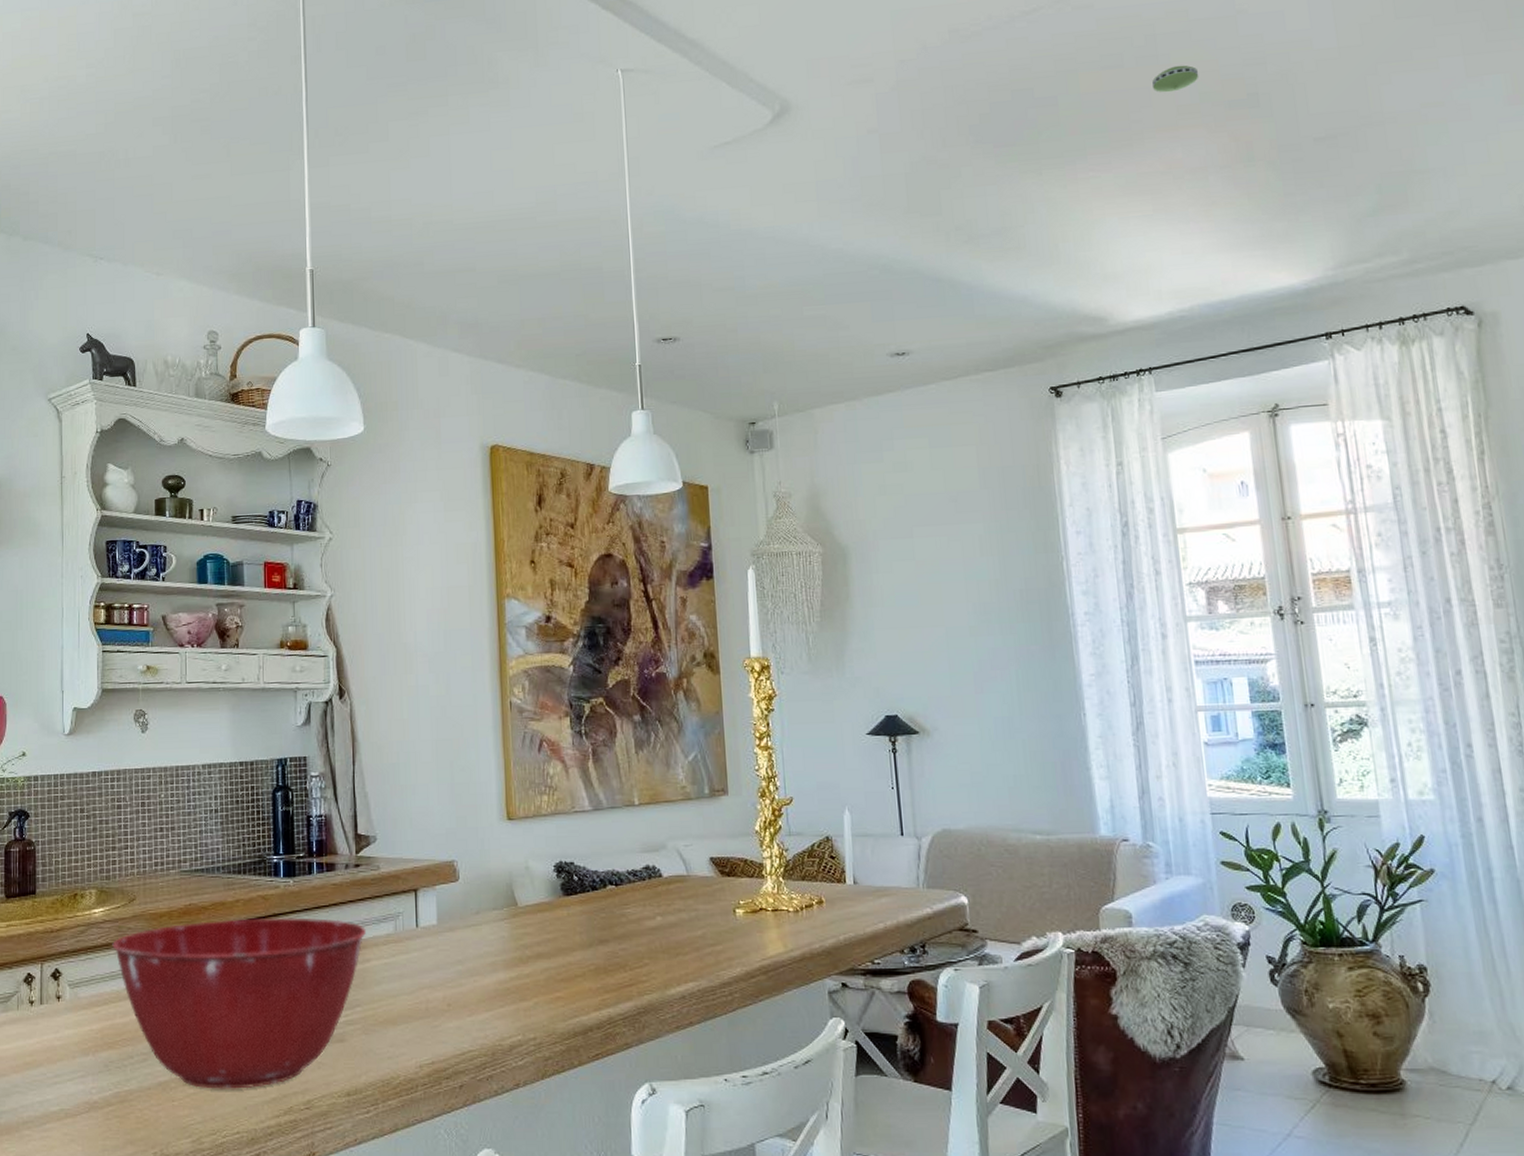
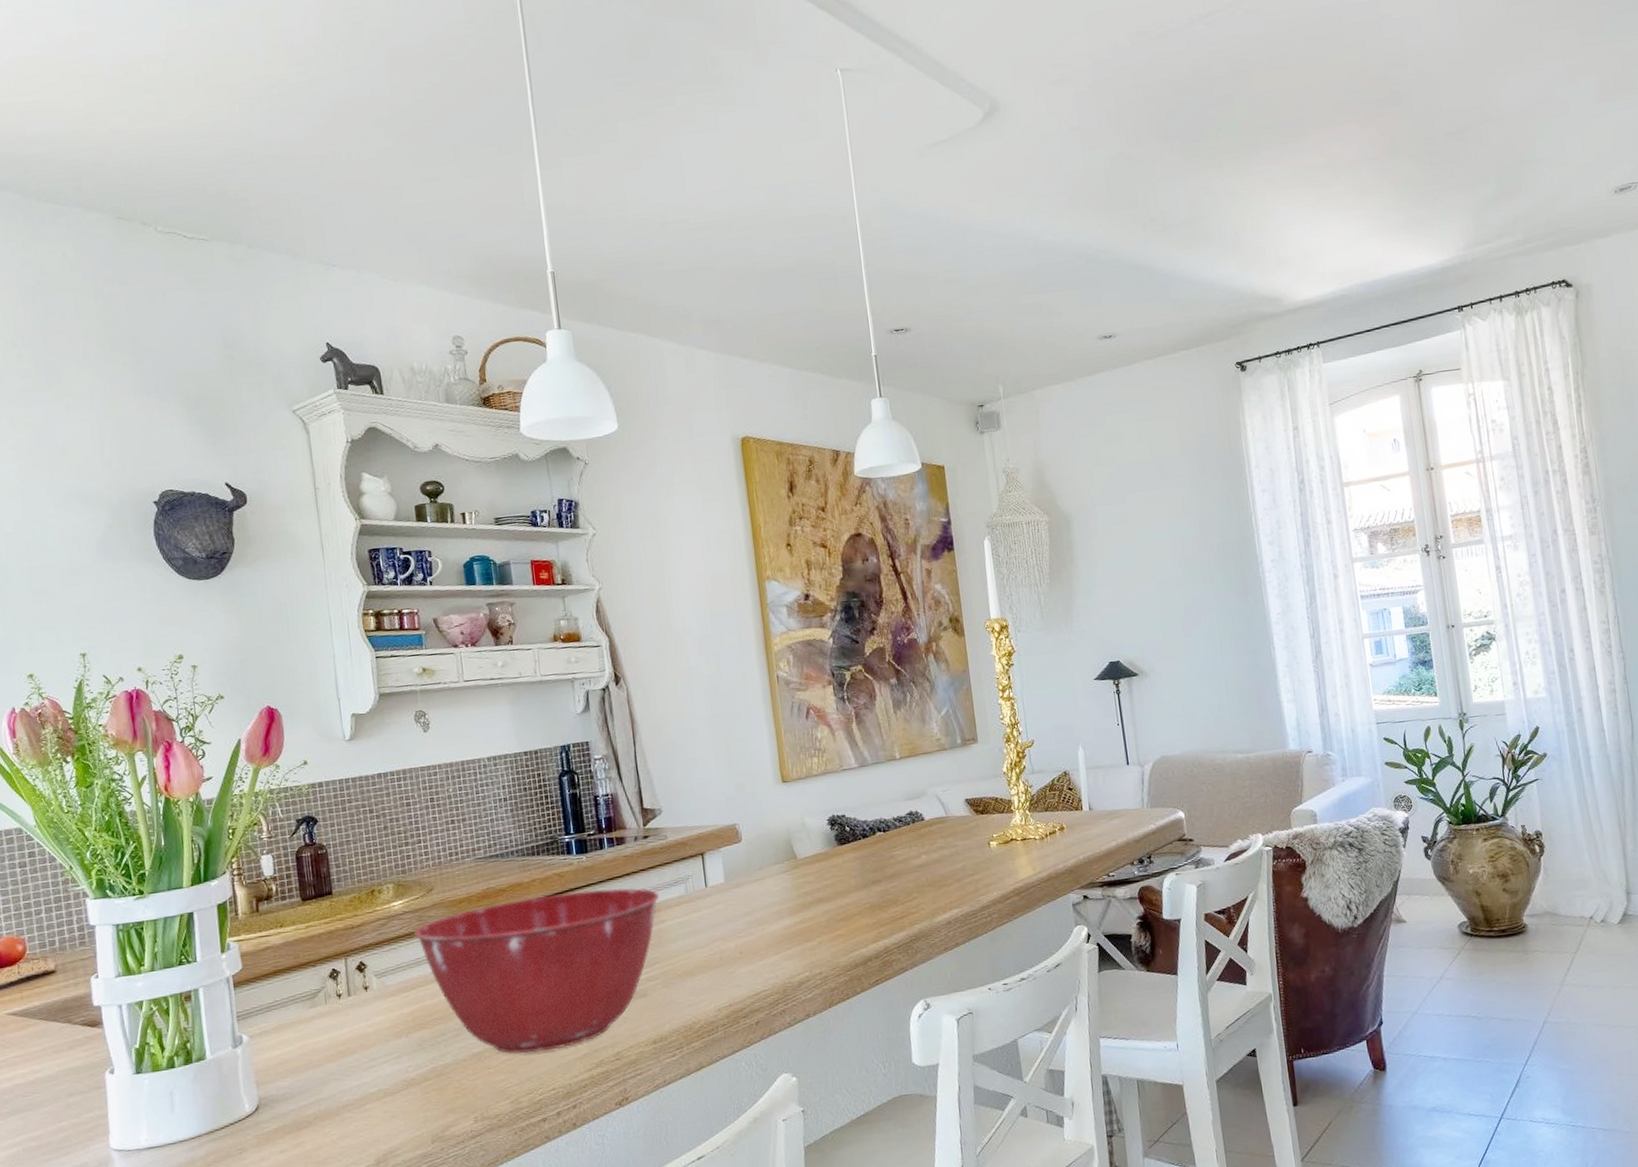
smoke detector: present [1152,65,1199,93] -> none [1313,66,1352,92]

